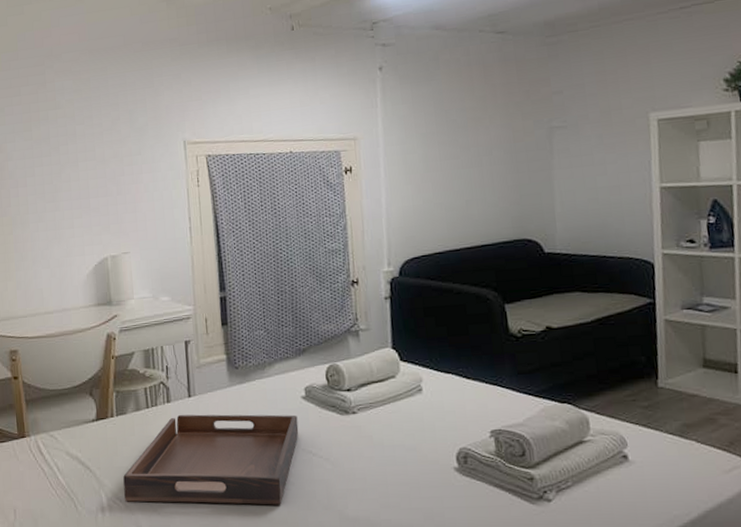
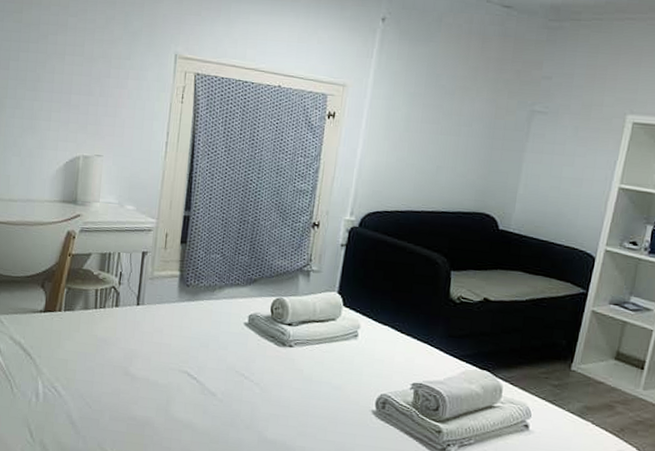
serving tray: present [123,414,299,505] -> none [60,319,237,418]

